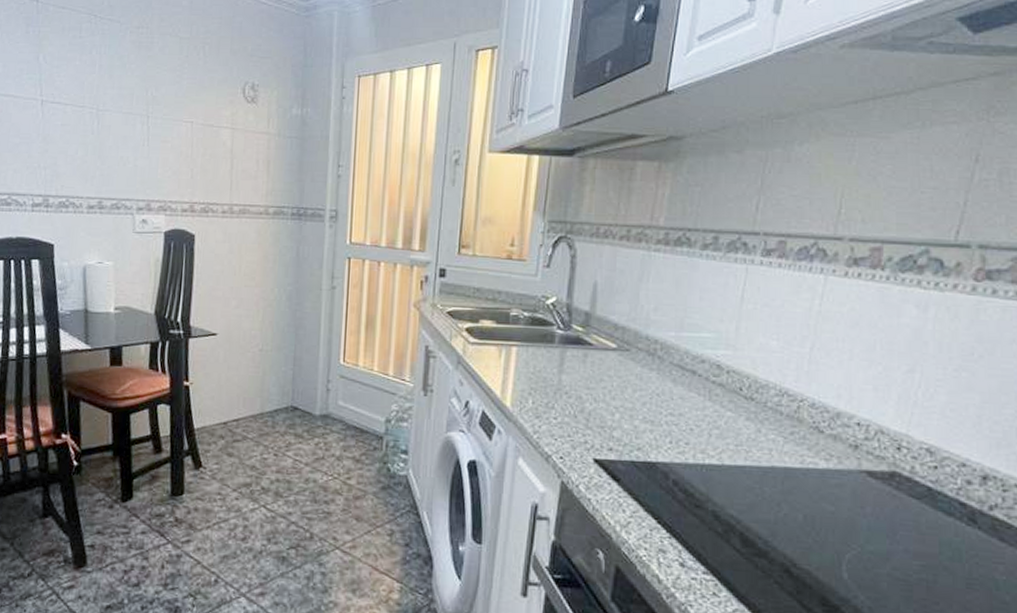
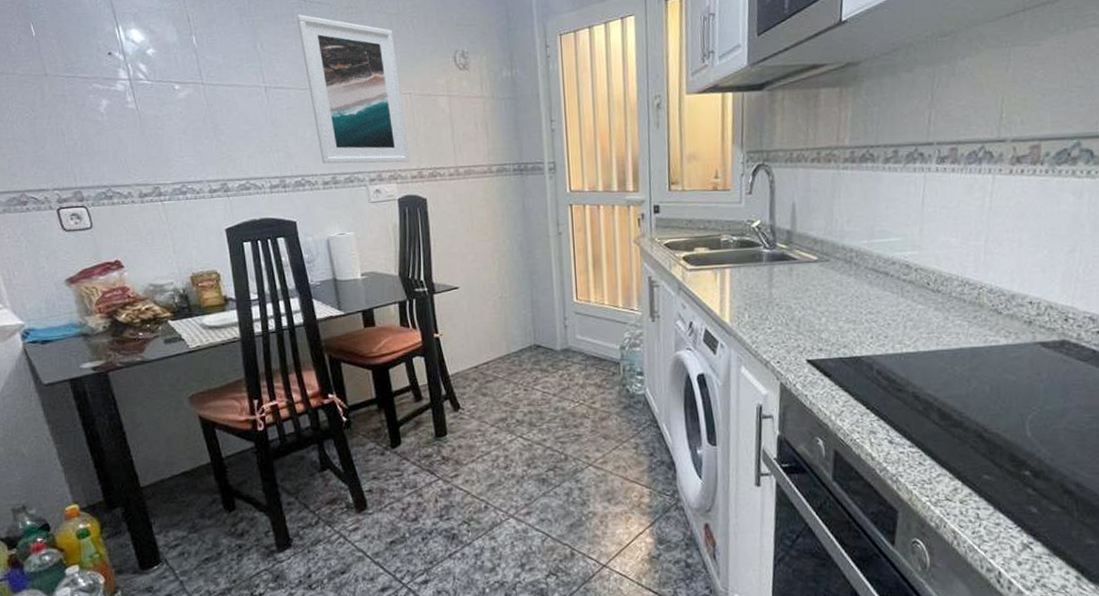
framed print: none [84,29,183,194] -> present [297,14,410,164]

